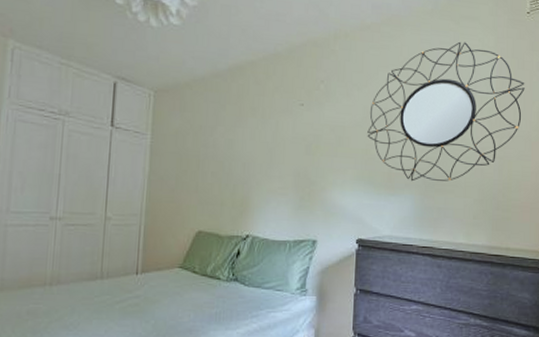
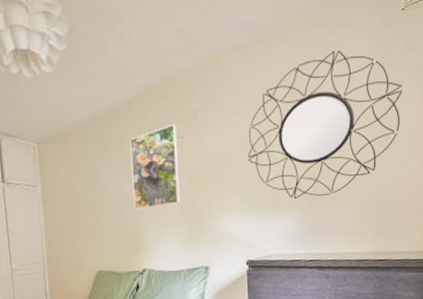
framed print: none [245,90,299,173] -> present [129,123,180,210]

